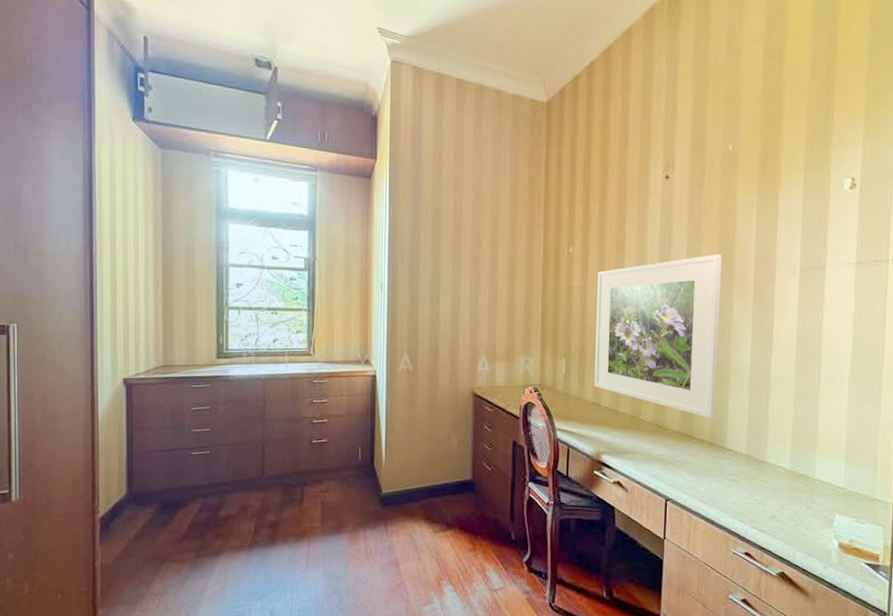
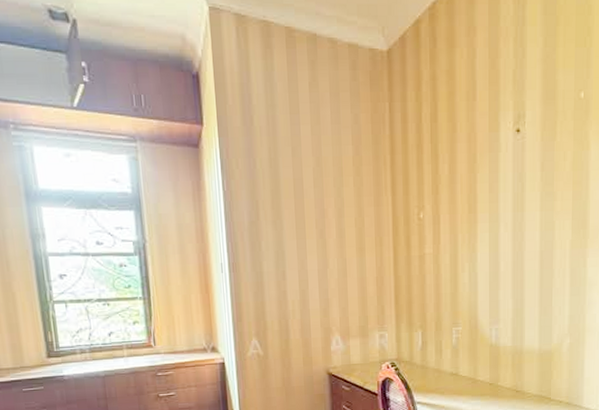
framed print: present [594,254,722,419] -> none [450,210,575,380]

